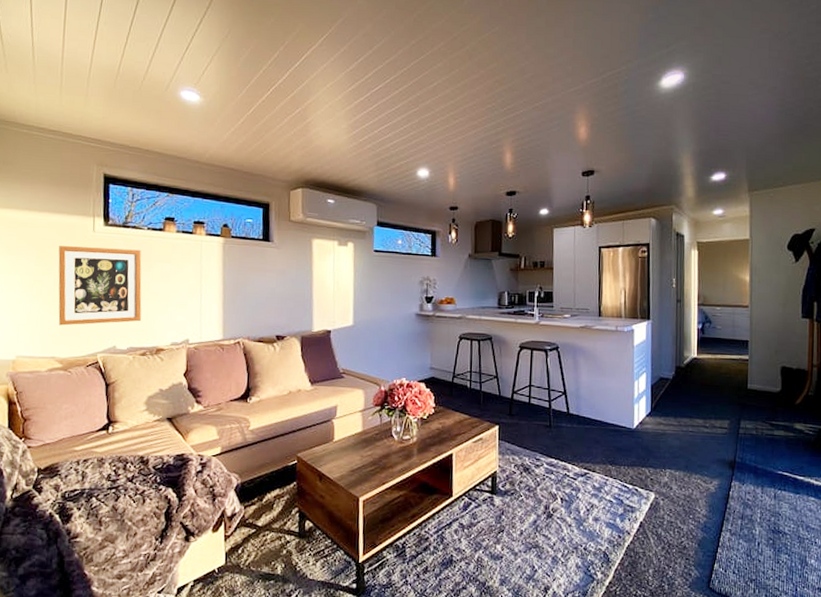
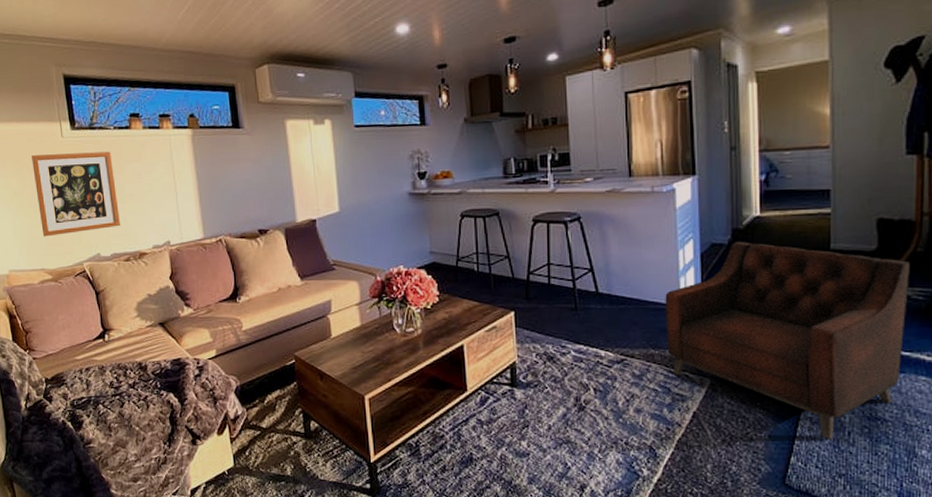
armchair: none [621,378,805,549] -> present [665,242,911,439]

